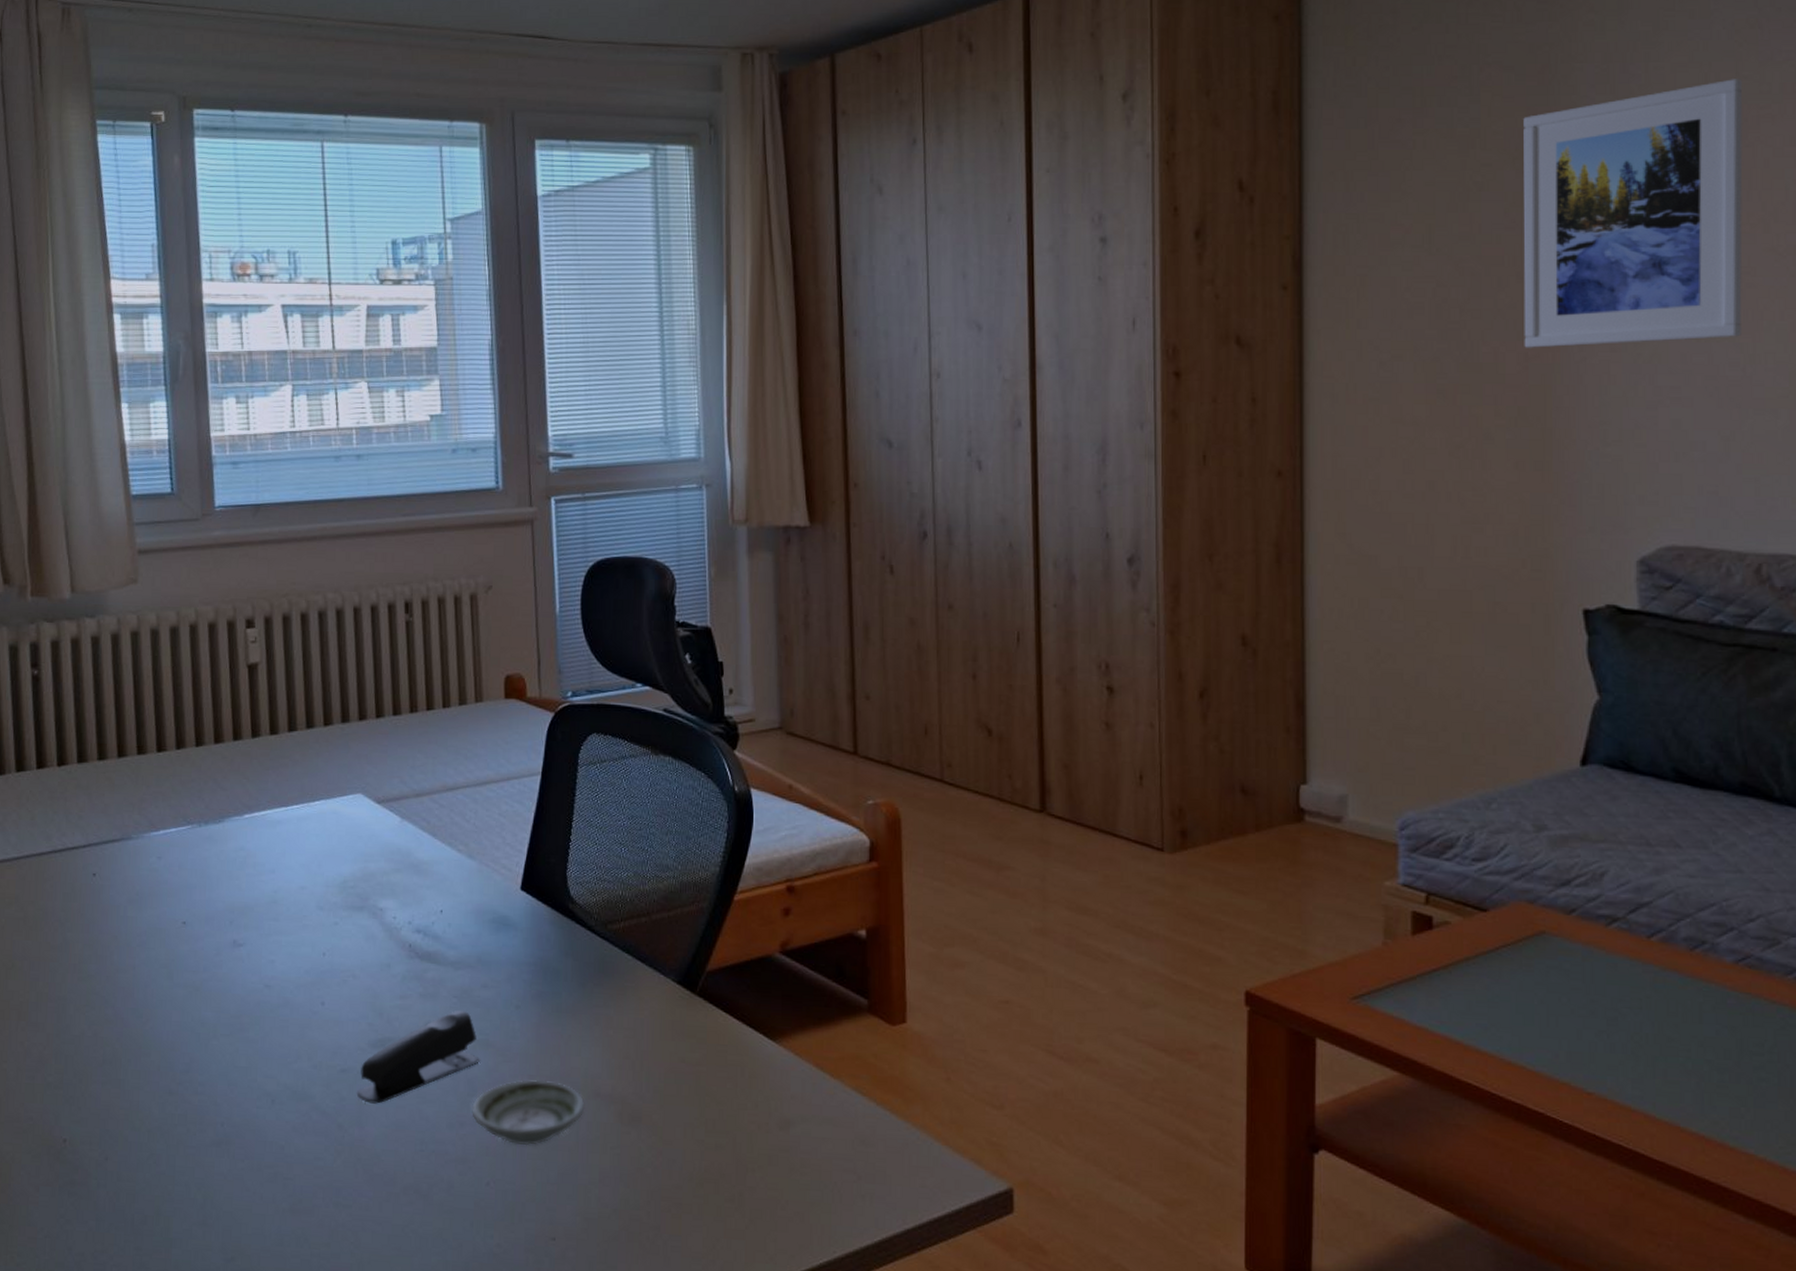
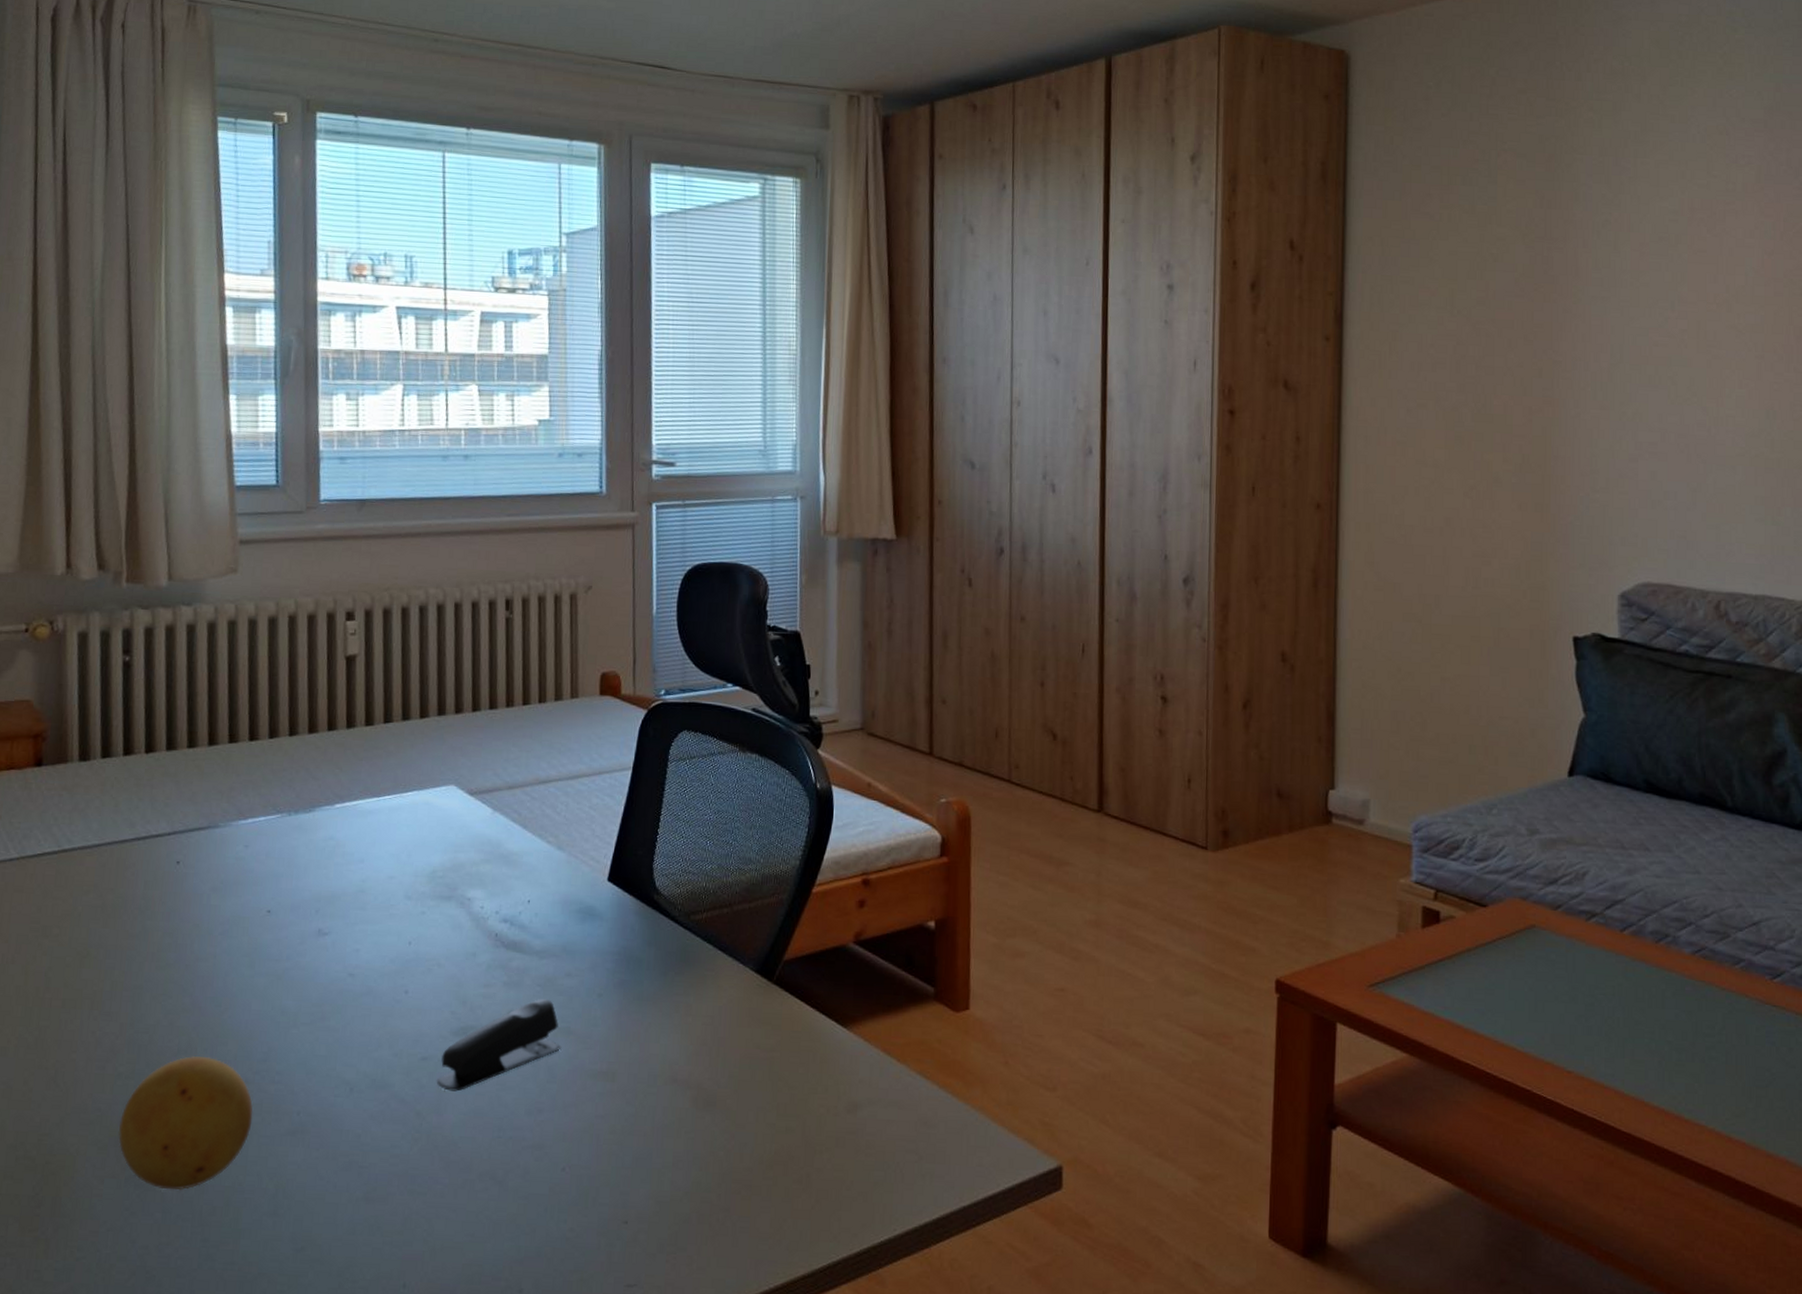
fruit: none [50,1067,179,1199] -> present [118,1056,253,1191]
saucer: present [472,1079,585,1146] -> none [550,1066,662,1131]
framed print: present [1523,79,1743,348] -> none [1529,177,1713,403]

